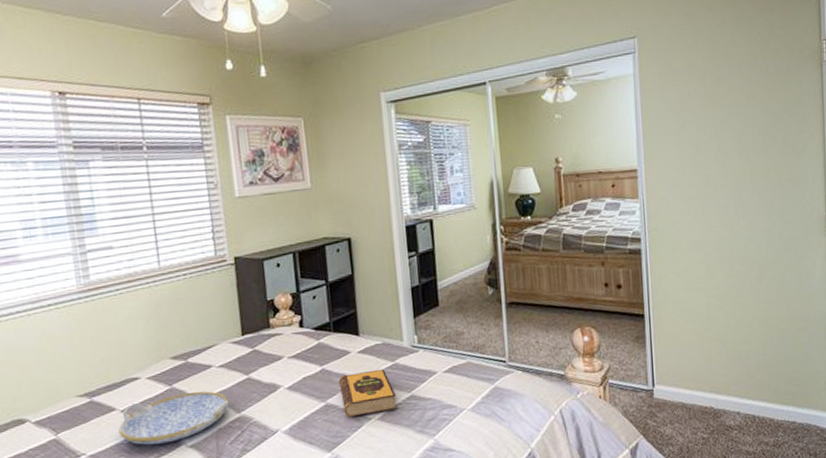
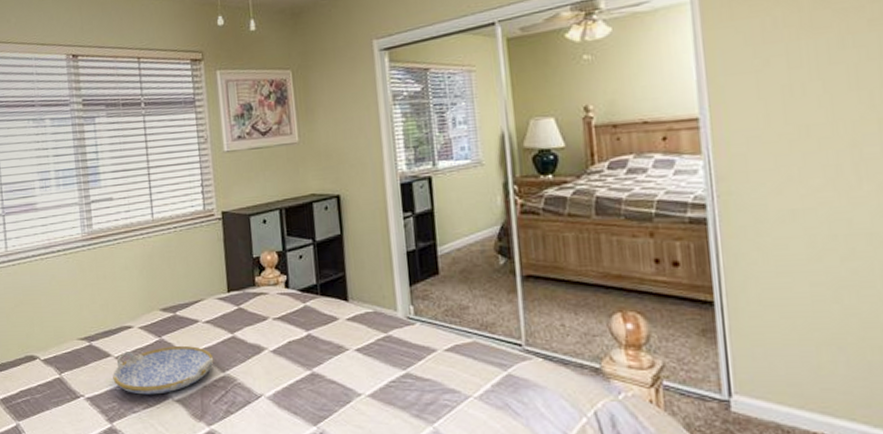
hardback book: present [338,368,397,418] -> none [325,340,390,390]

